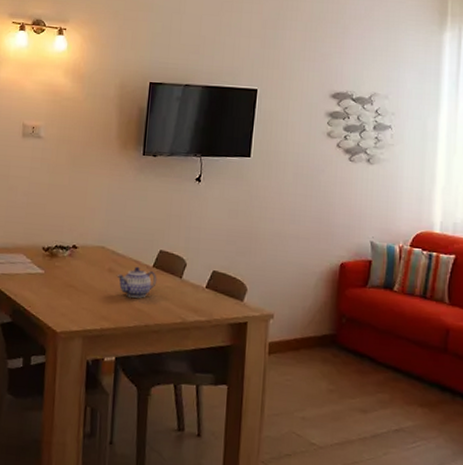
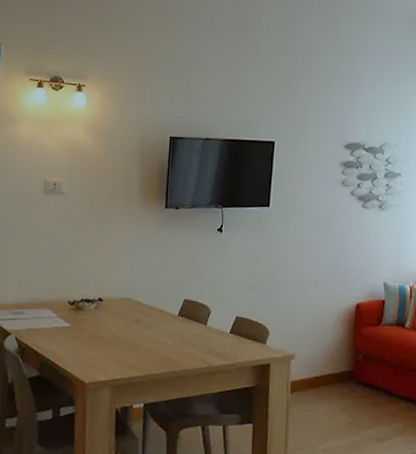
teapot: present [116,266,157,298] -> none [142,315,183,346]

